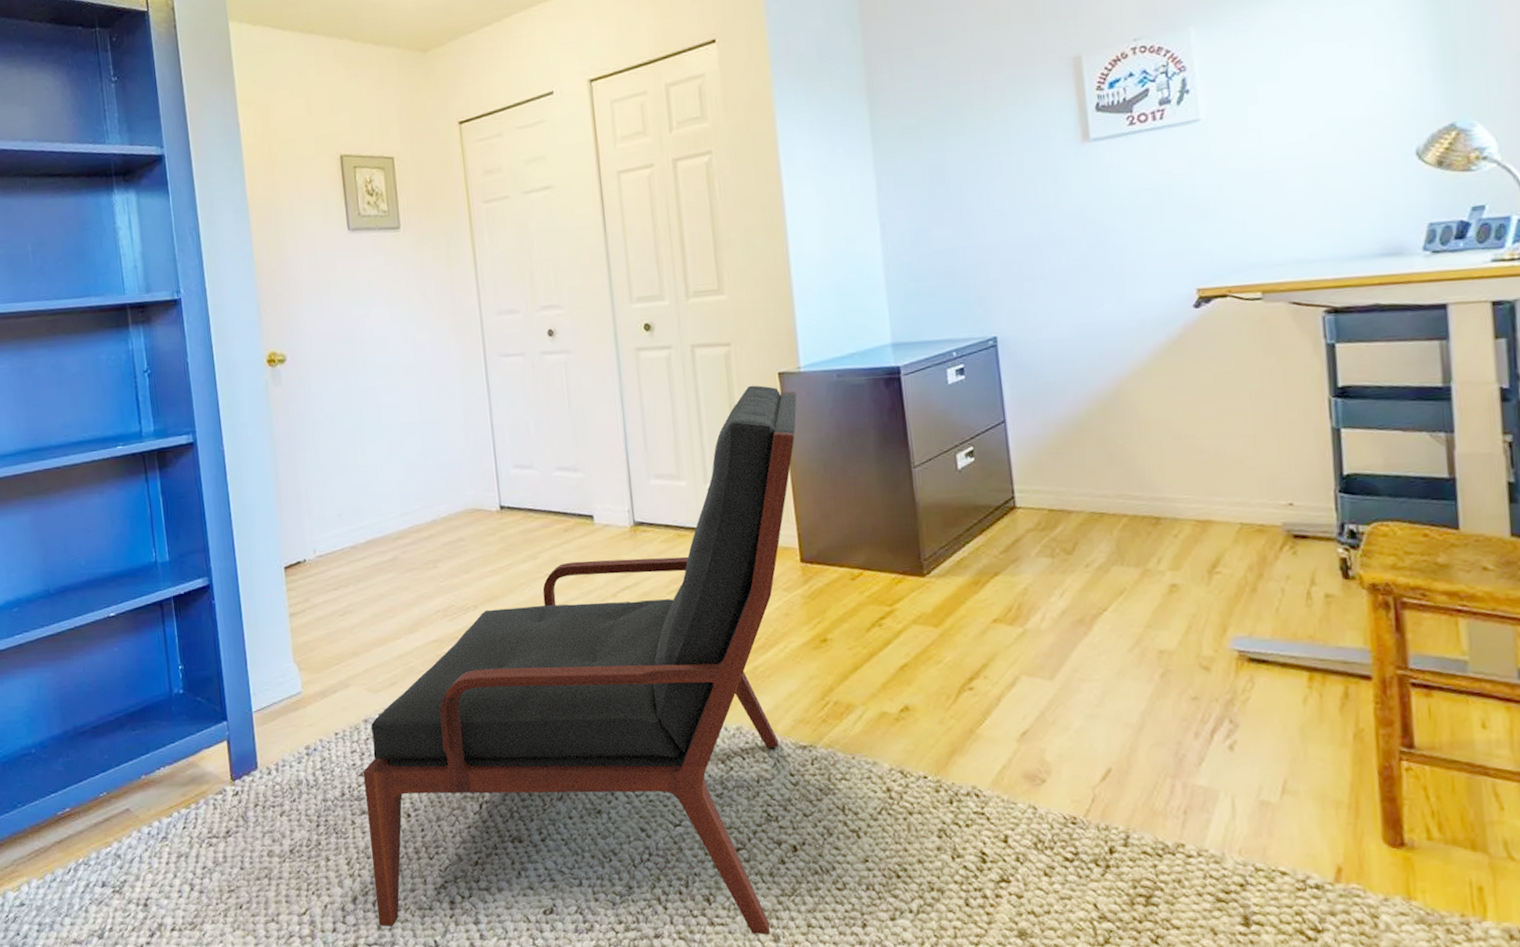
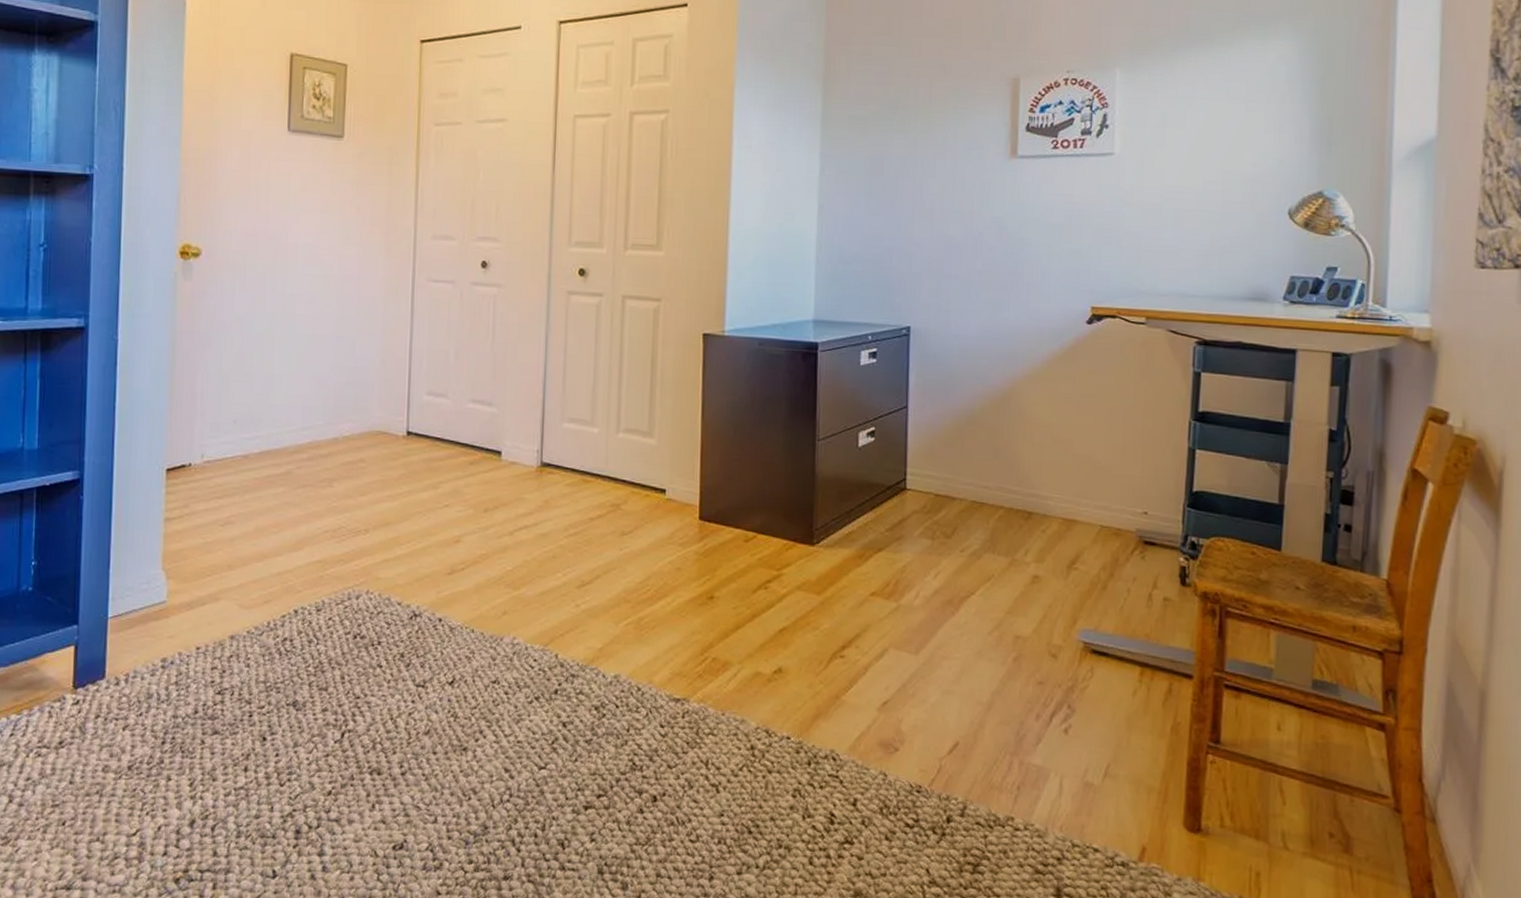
armchair: present [363,385,797,935] -> none [215,342,717,882]

